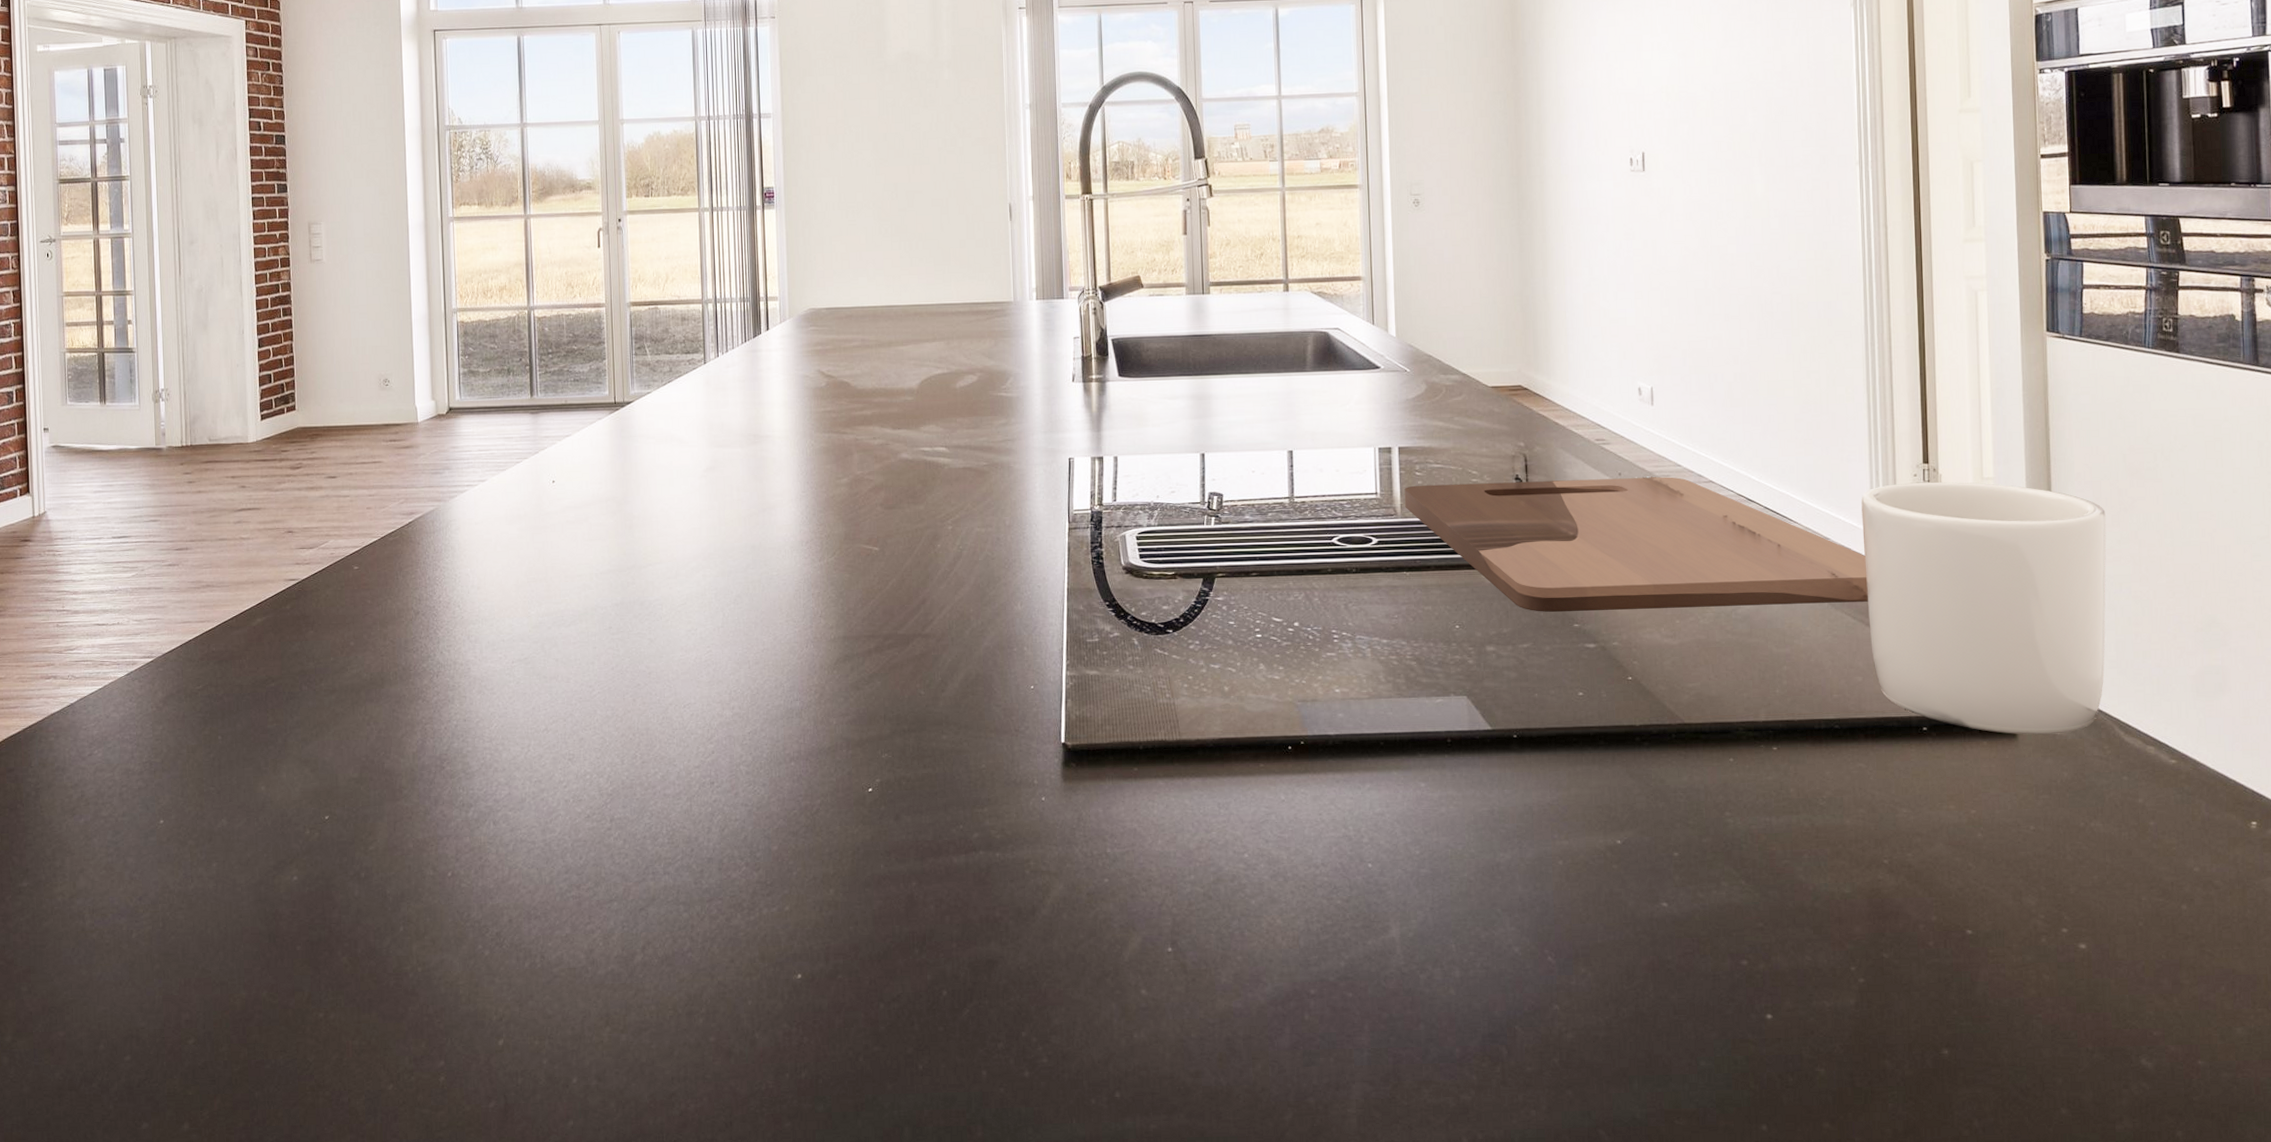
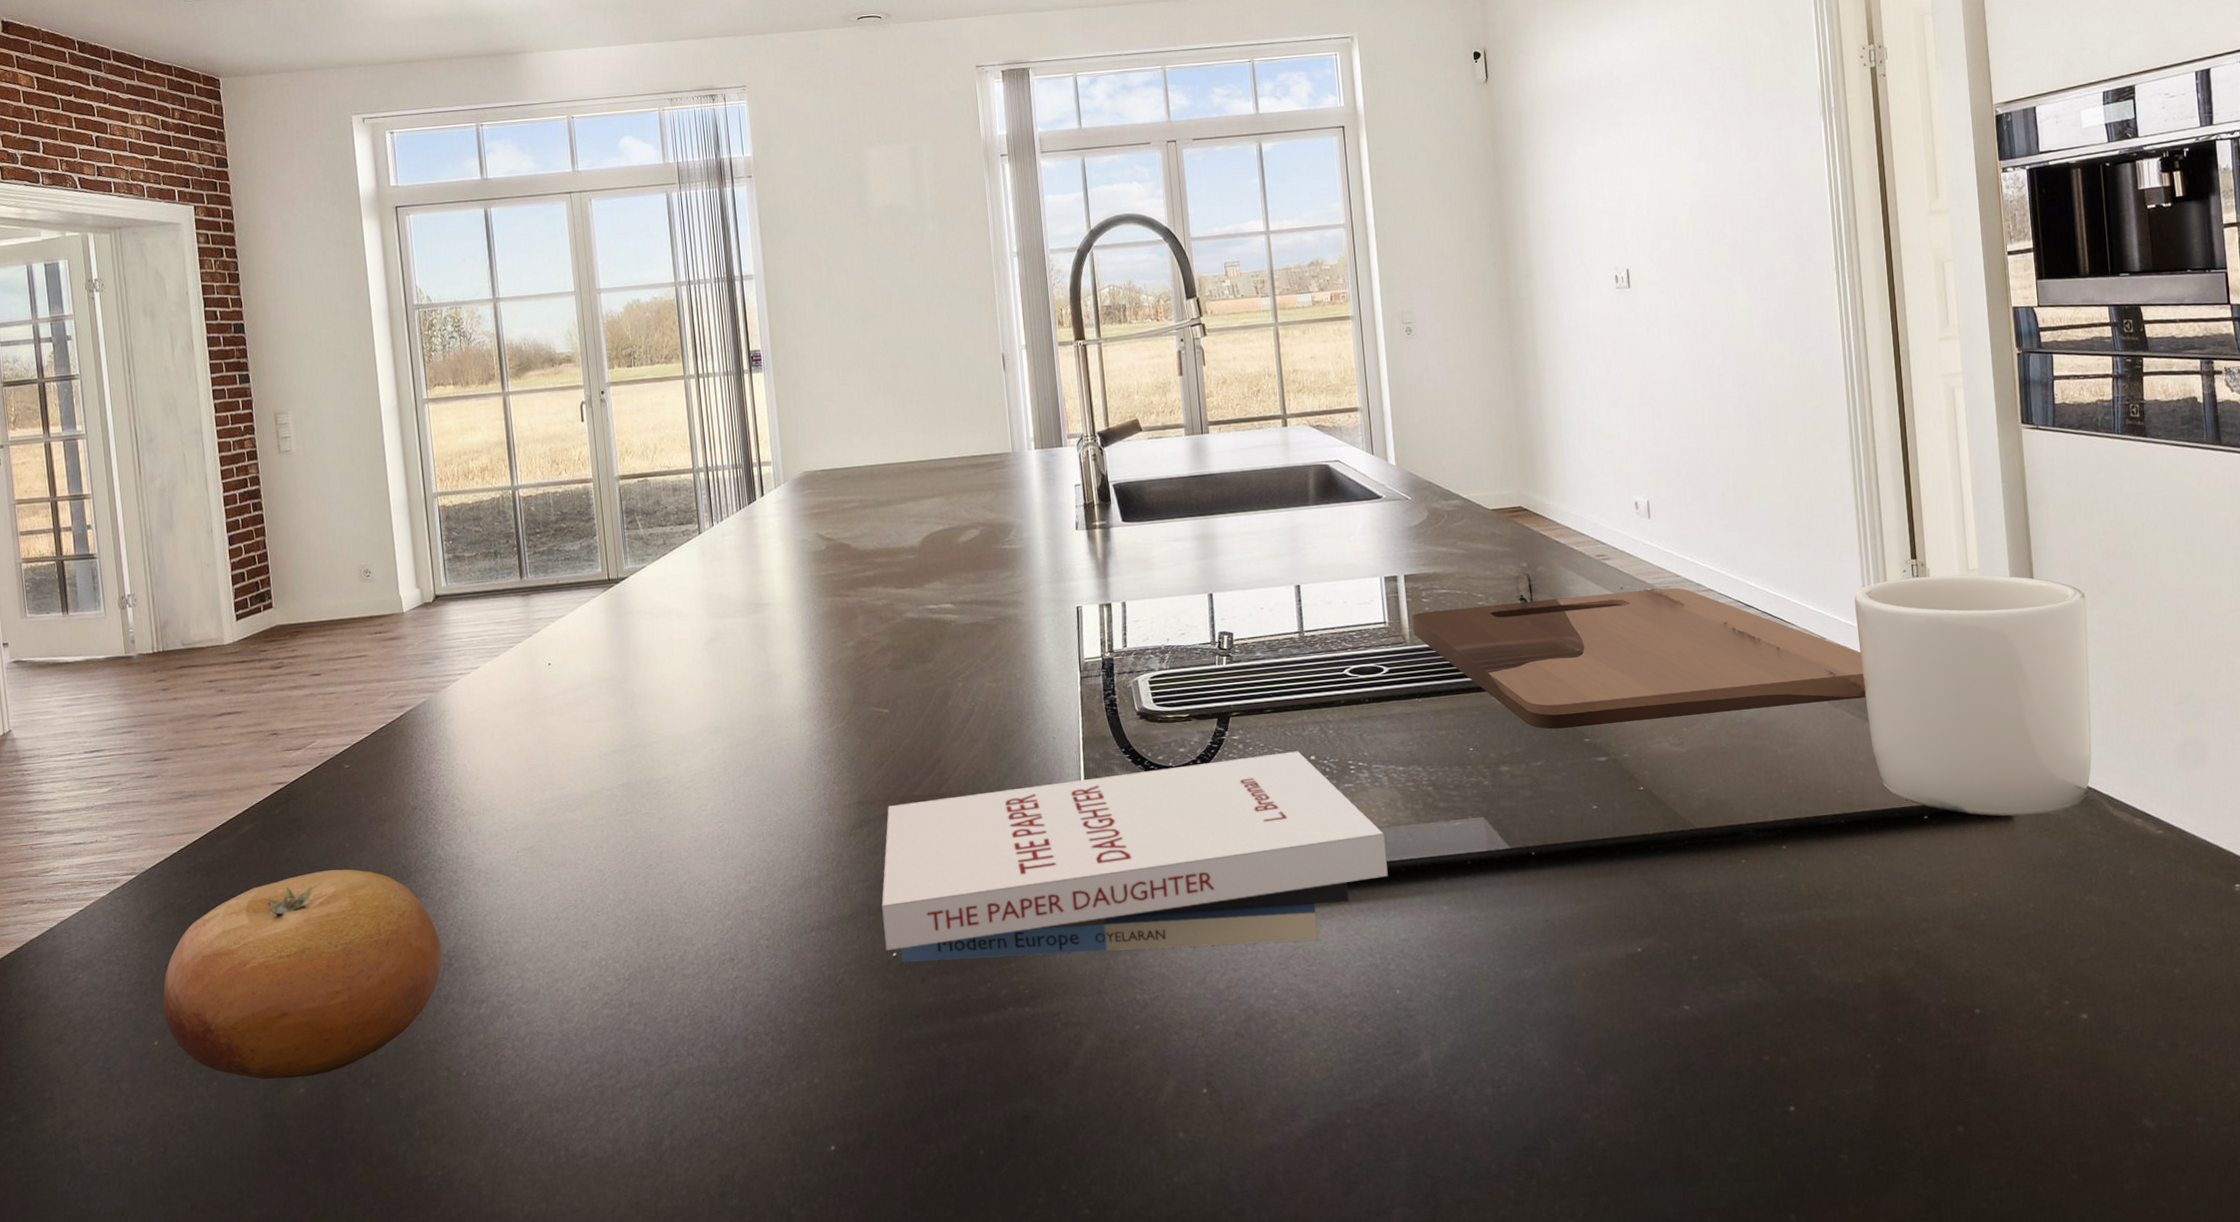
fruit: none [171,667,435,866] -> present [163,869,442,1080]
books: none [860,616,1366,807] -> present [881,751,1388,963]

